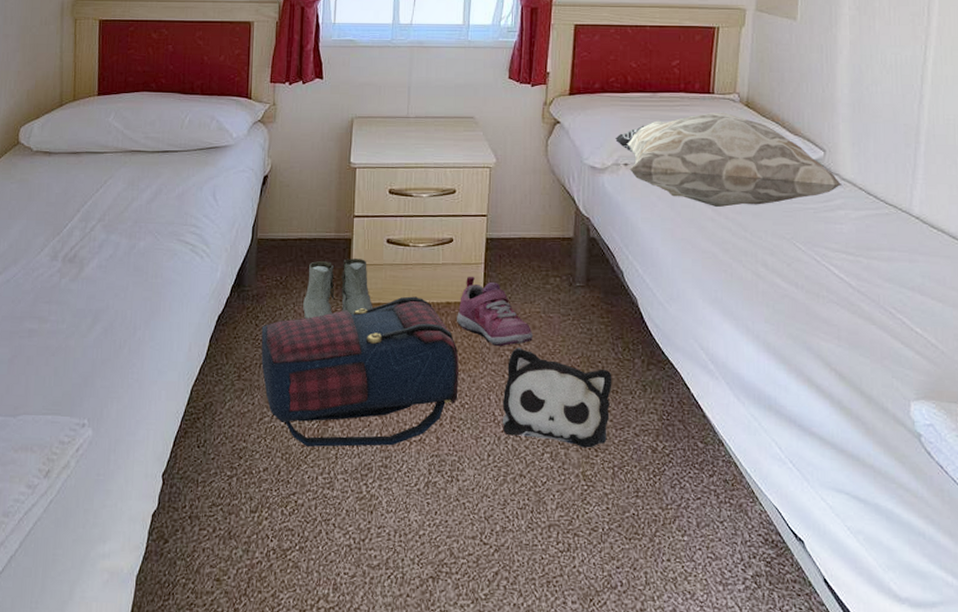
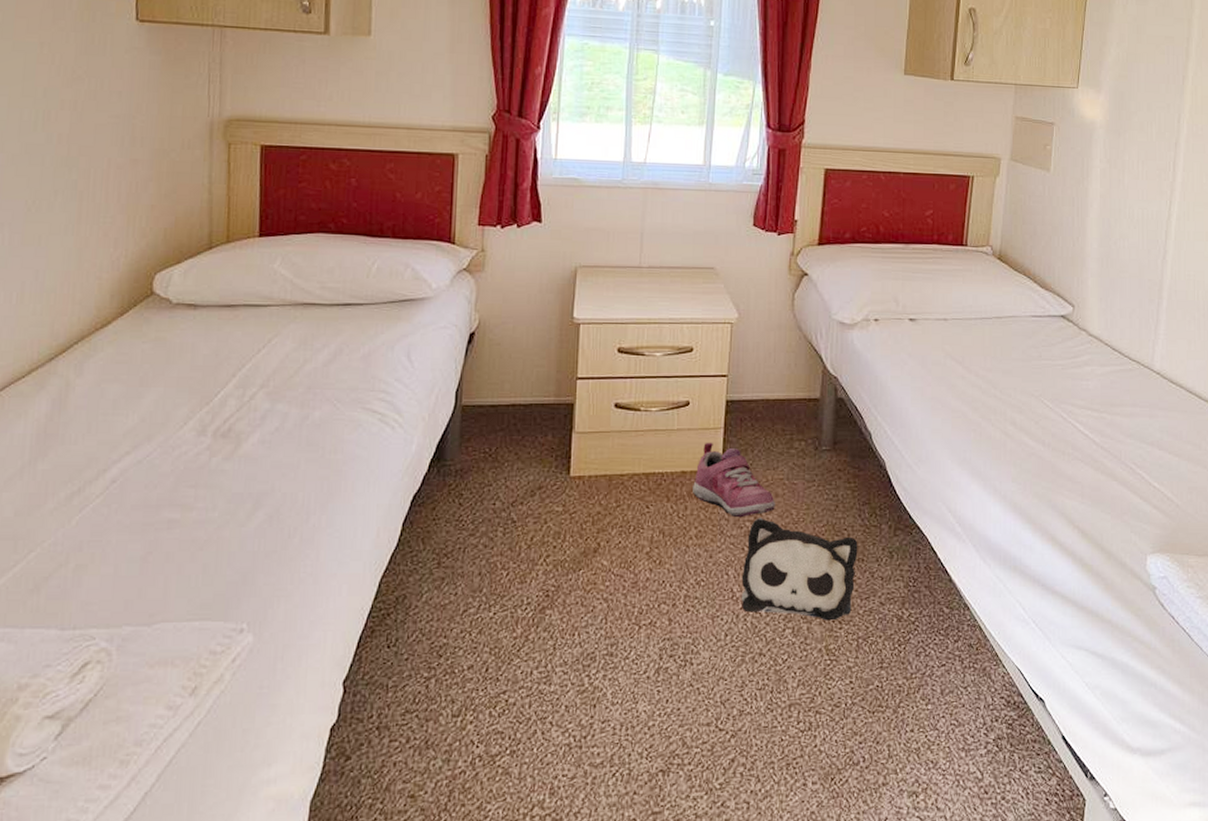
satchel: present [261,296,459,447] -> none [466,466,694,638]
boots: present [303,258,374,319] -> none [516,426,599,495]
decorative pillow: present [615,112,842,207] -> none [866,265,1089,364]

